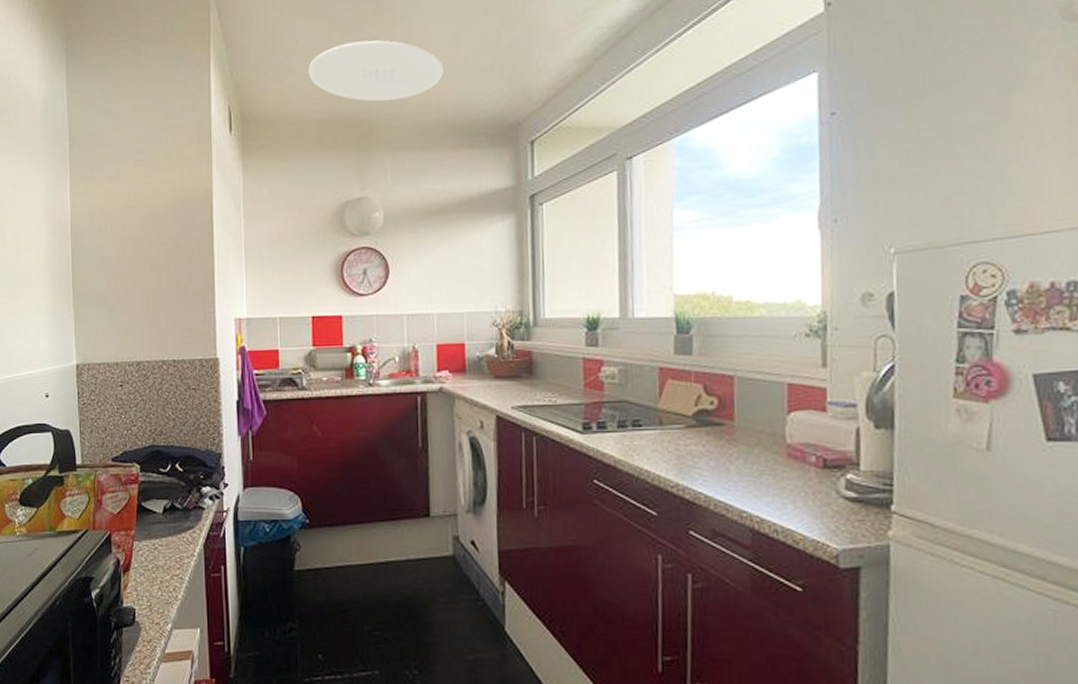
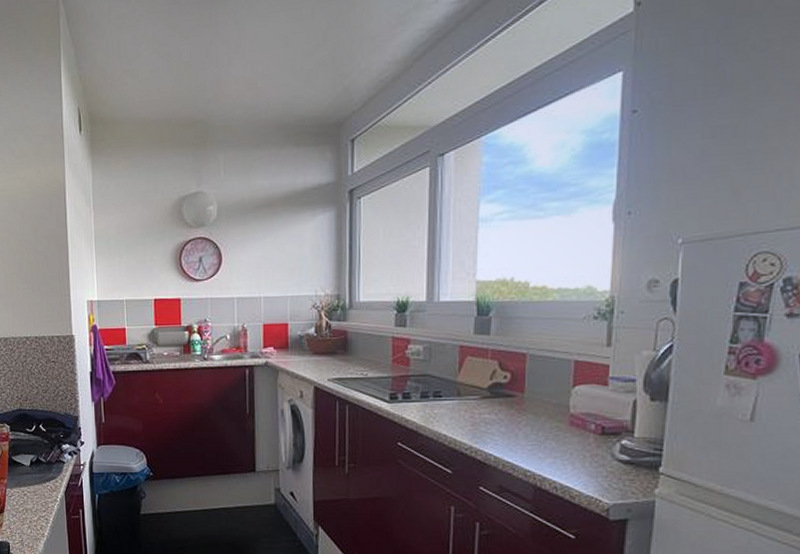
ceiling light: present [308,40,443,102] -> none [149,44,272,103]

